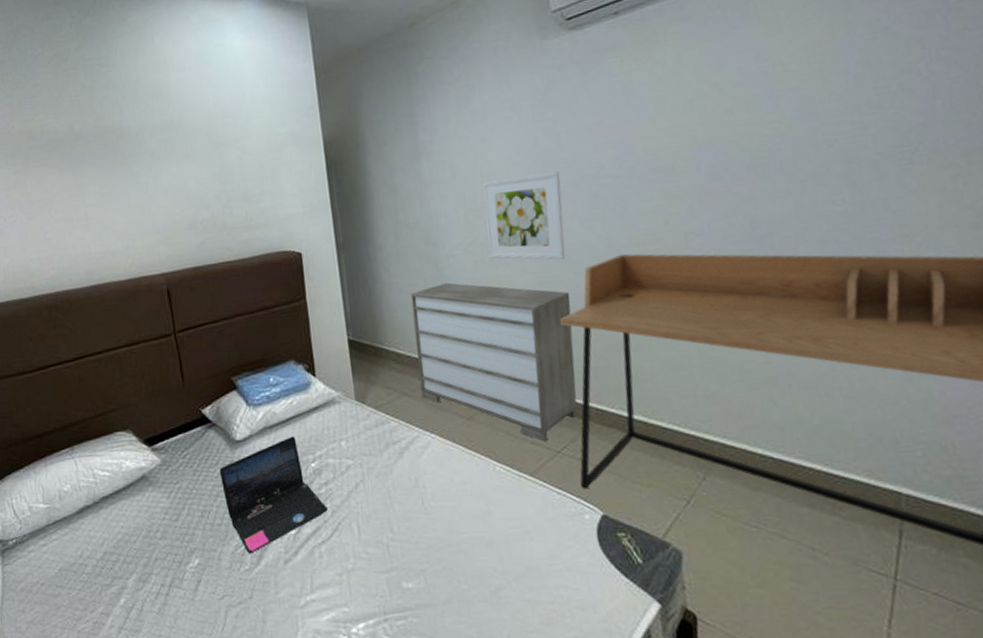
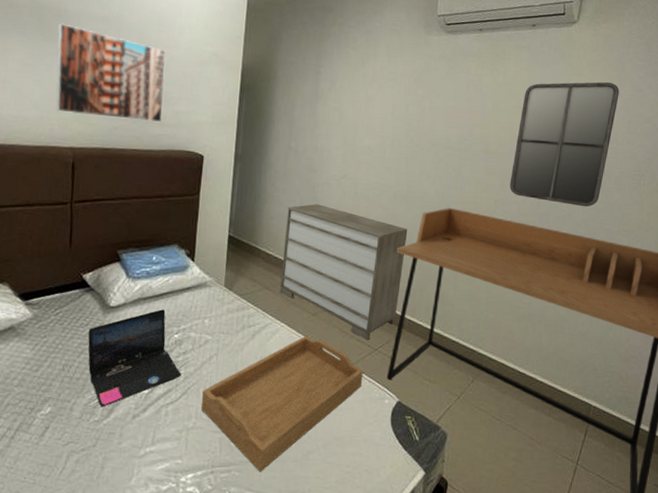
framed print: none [124,142,249,238] -> present [56,23,166,123]
serving tray: none [355,445,550,617] -> present [200,335,364,472]
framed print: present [482,171,565,260] -> none [355,131,419,203]
home mirror: none [698,30,850,220] -> present [509,82,619,207]

